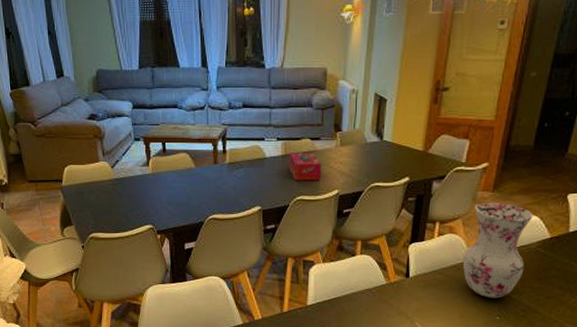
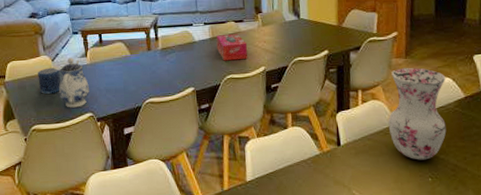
candle: none [96,175,121,202] -> present [38,67,61,94]
teapot: none [119,165,150,218] -> present [59,57,89,108]

